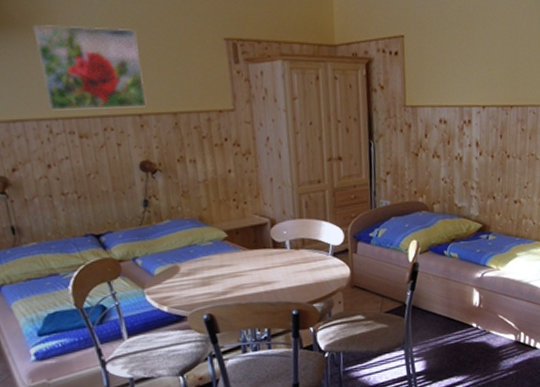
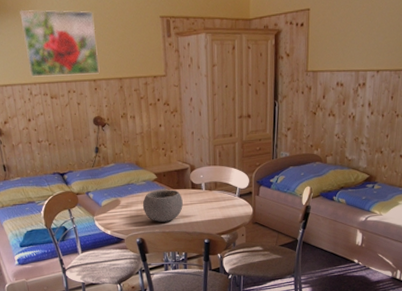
bowl: none [209,250,263,292] -> present [142,189,183,222]

